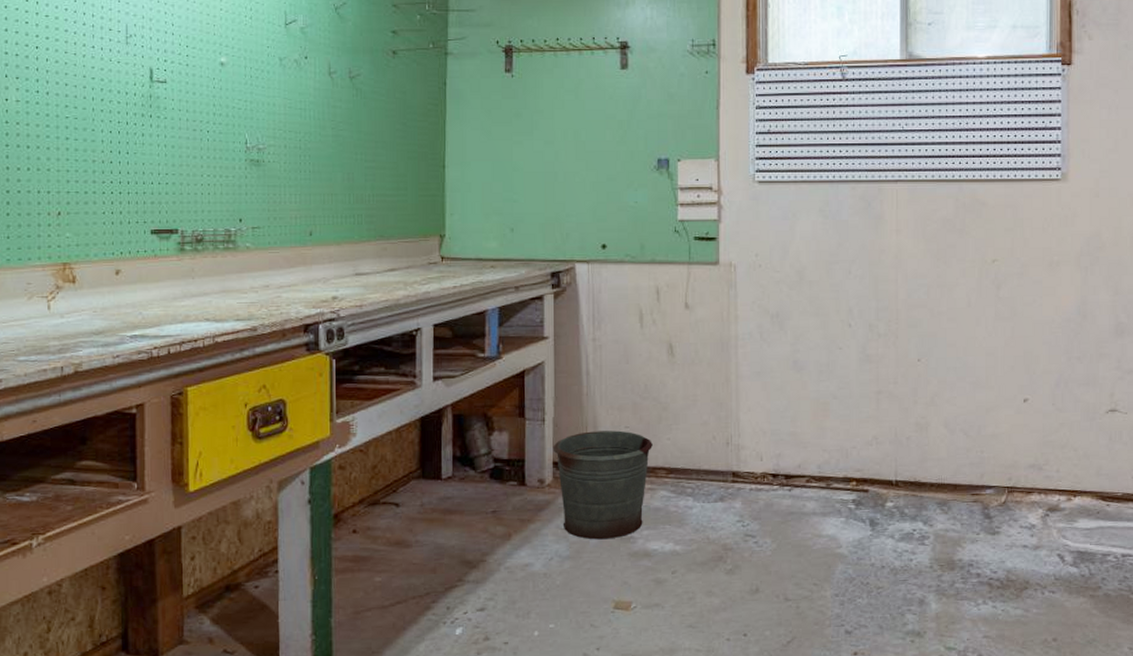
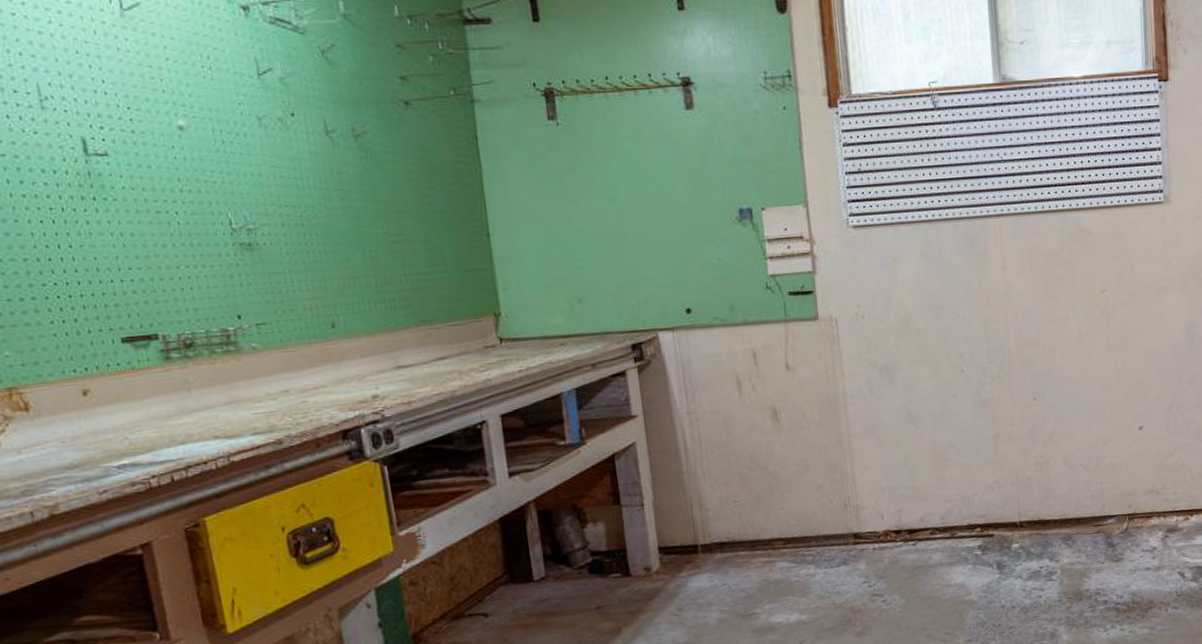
bucket: present [553,430,654,540] -> none [656,505,767,622]

